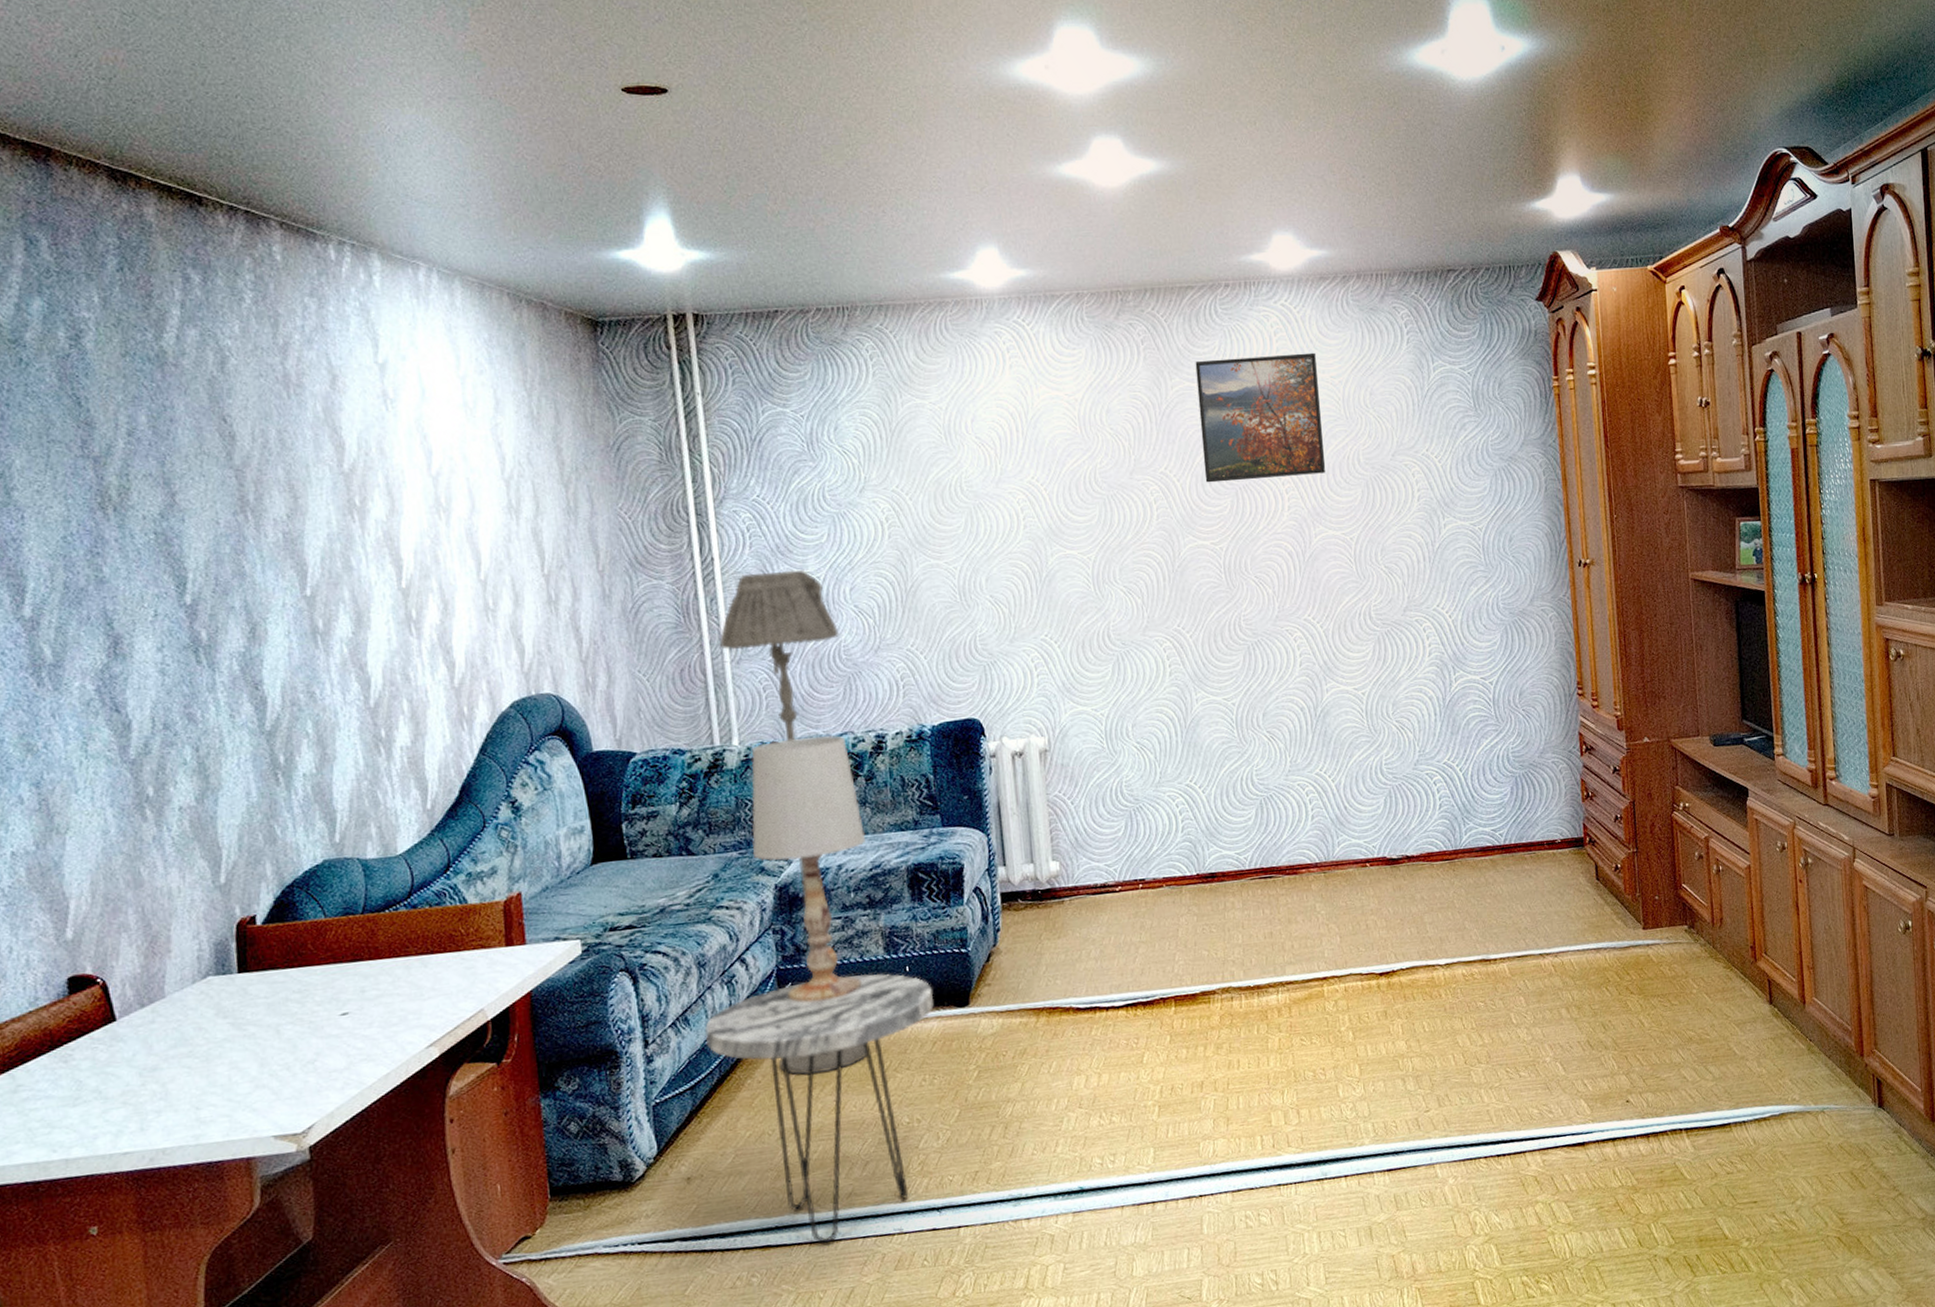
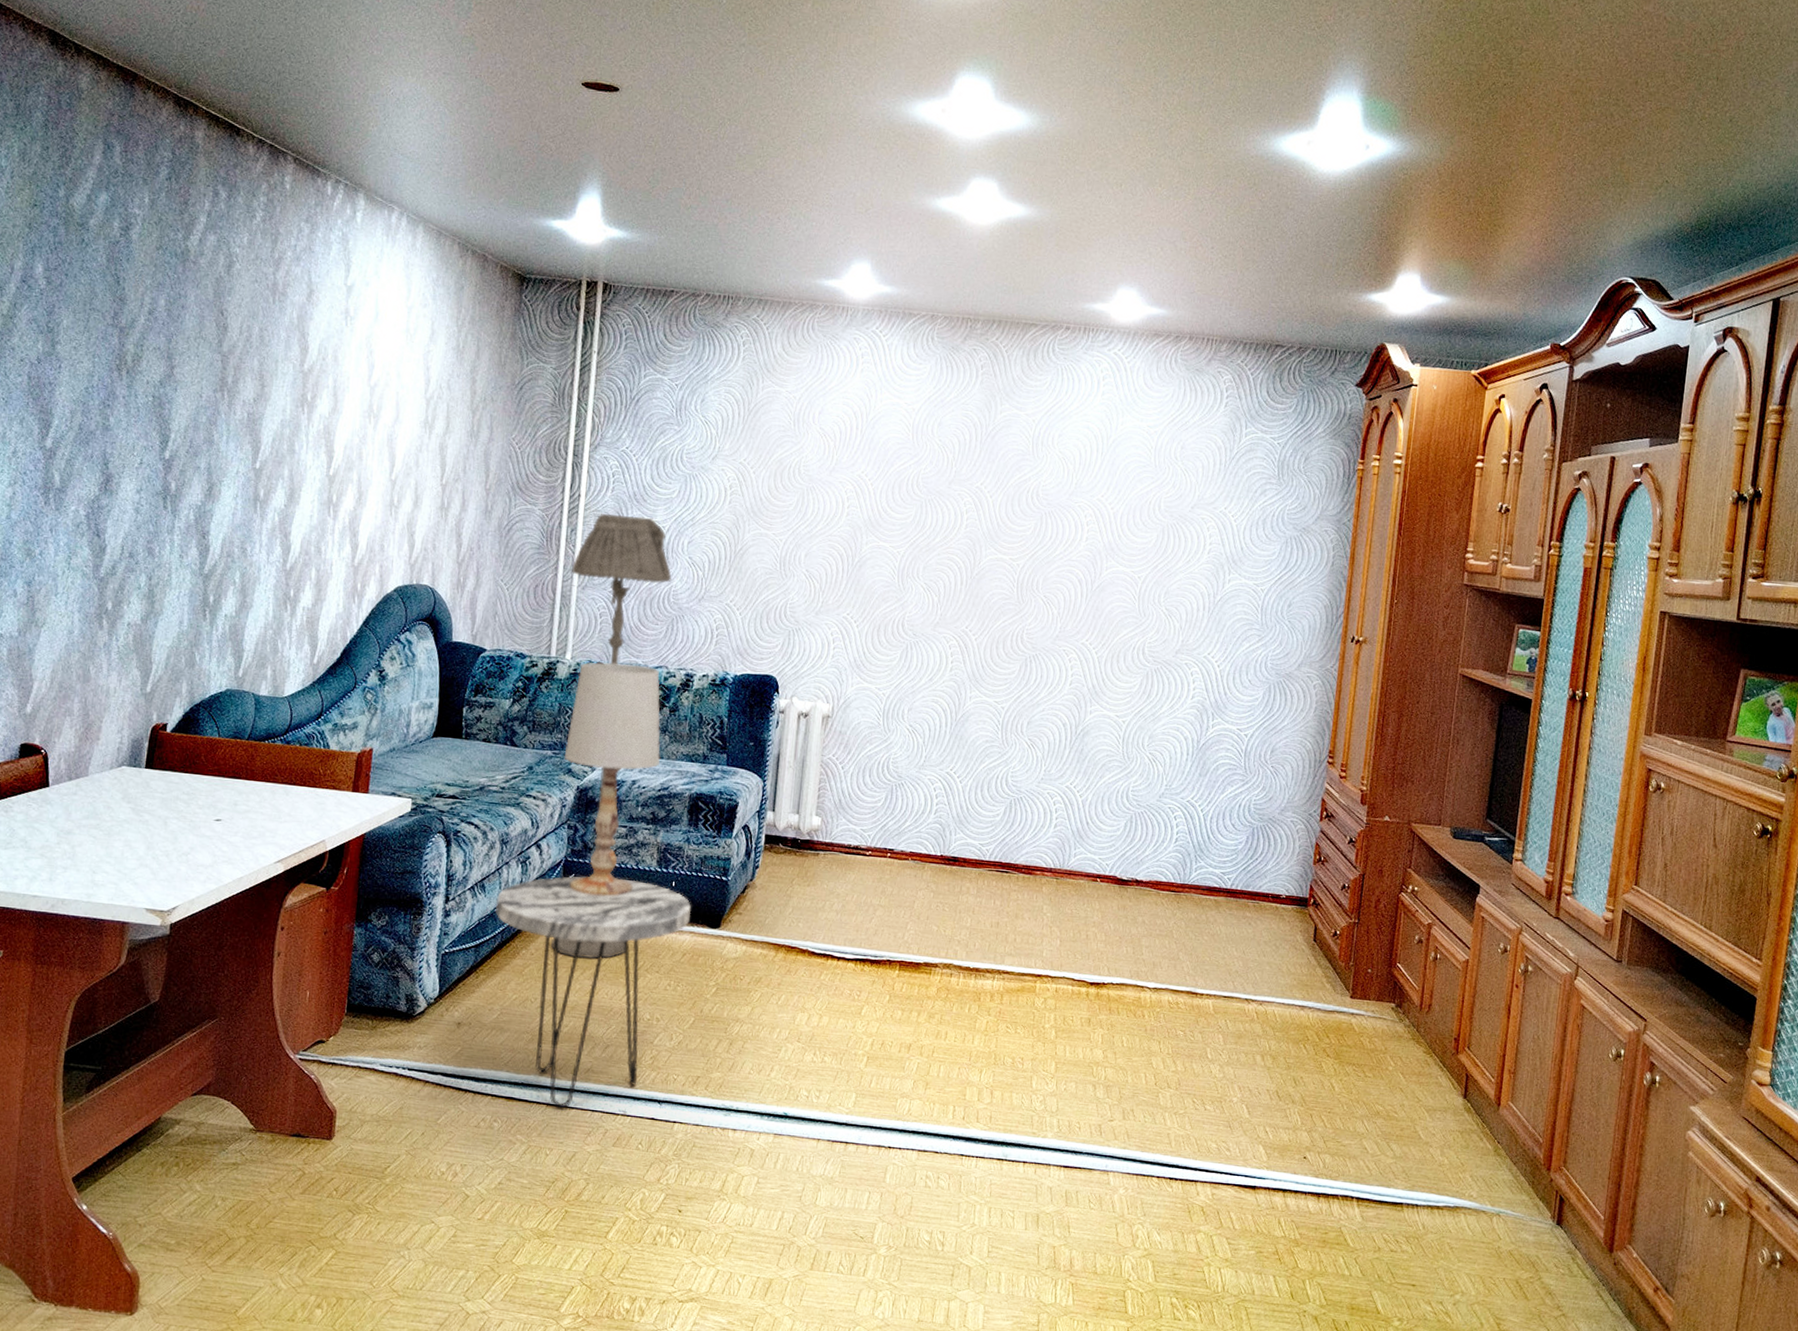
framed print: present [1195,352,1326,483] -> none [1015,392,1137,513]

